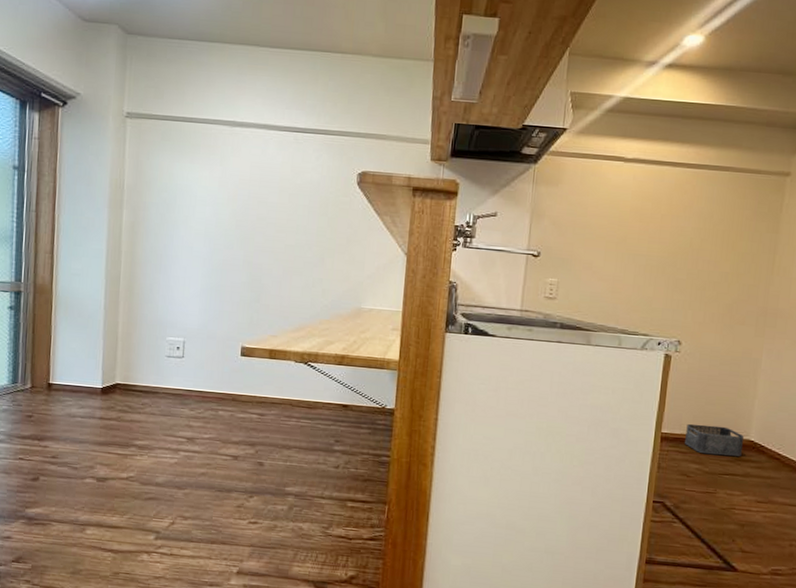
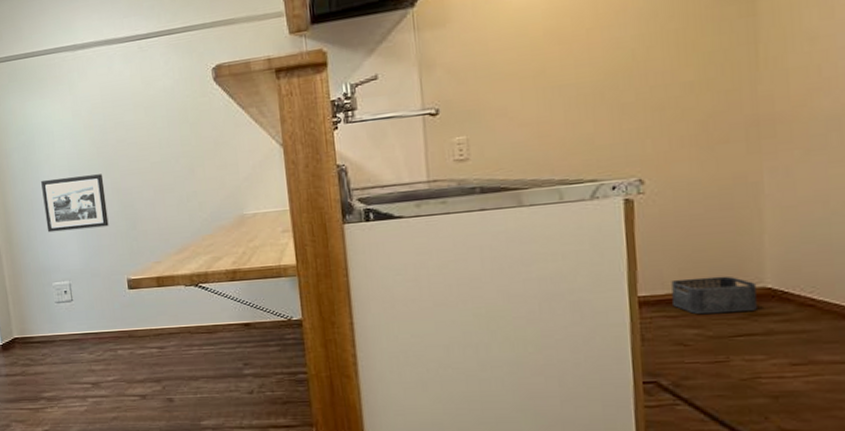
picture frame: none [171,239,237,295] -> present [41,174,109,233]

